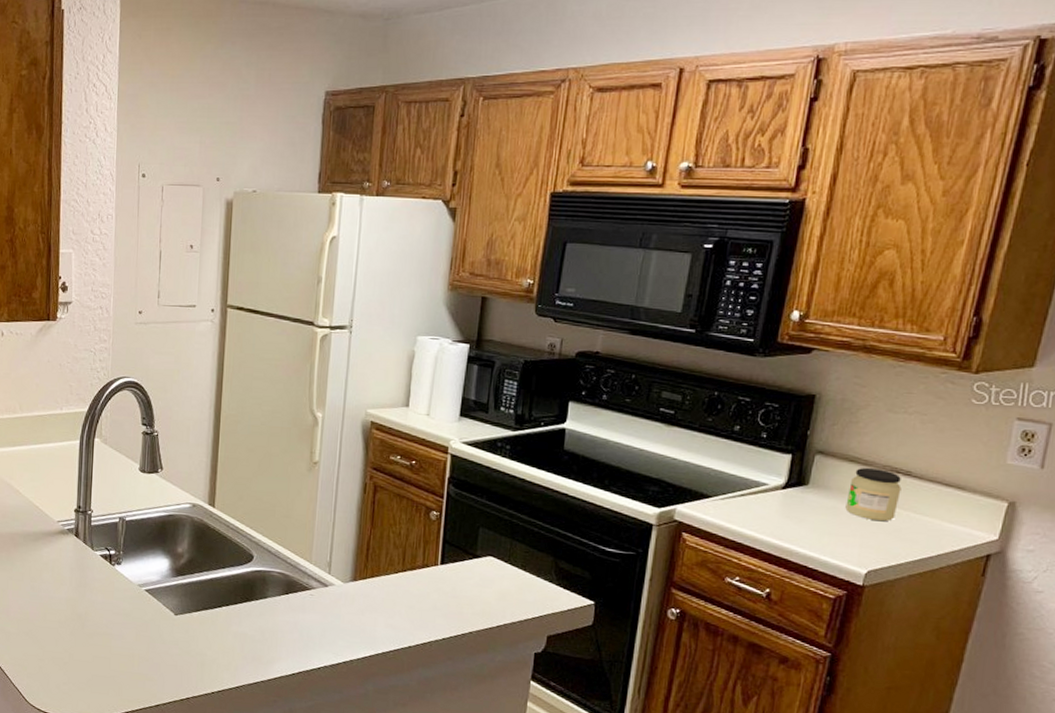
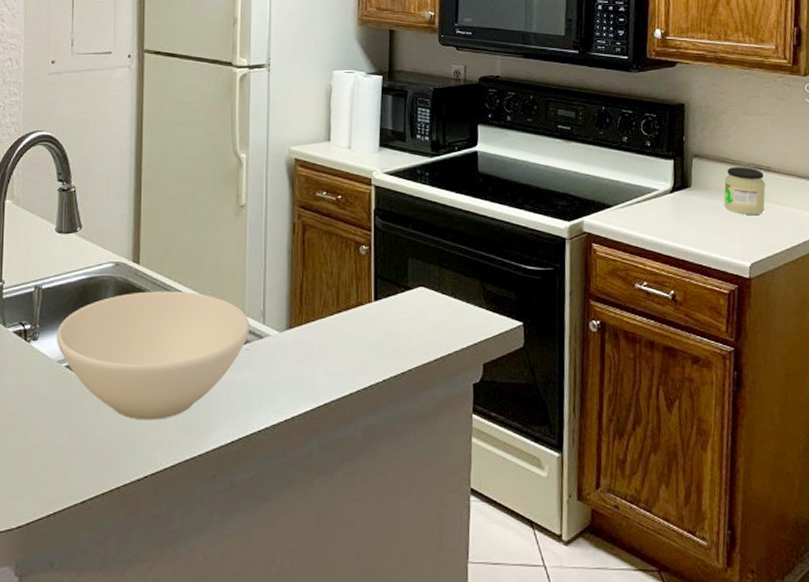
bowl: none [137,532,316,647] -> present [56,291,249,420]

